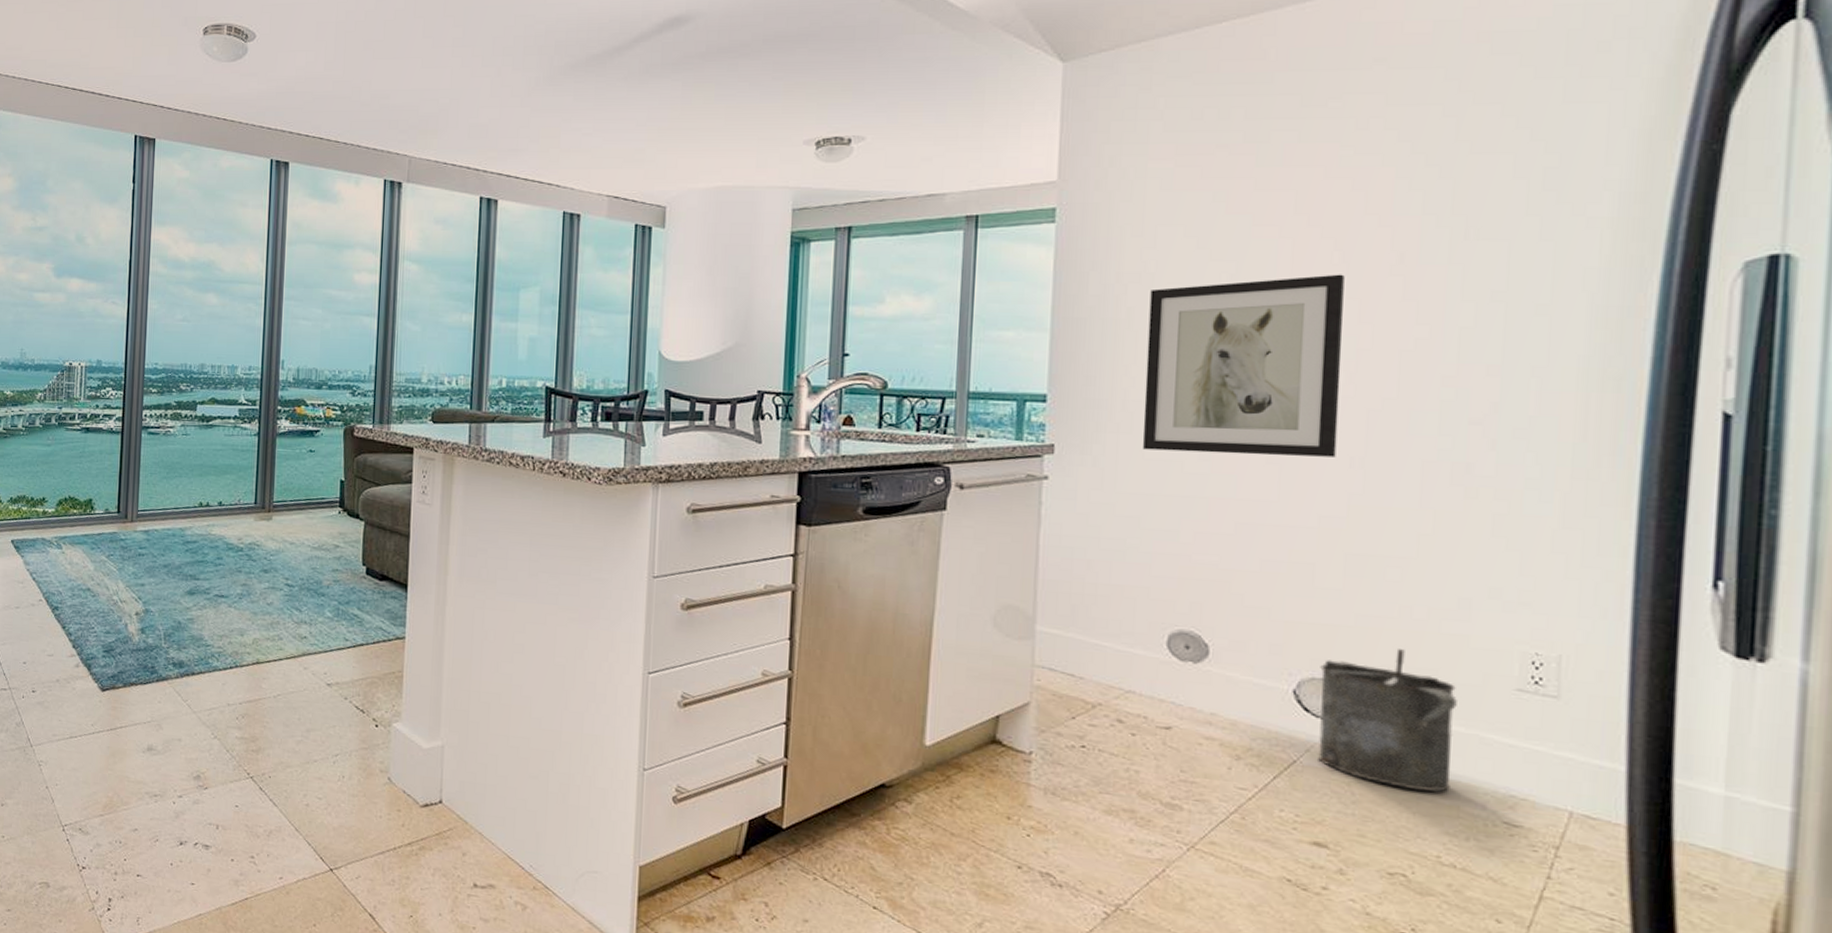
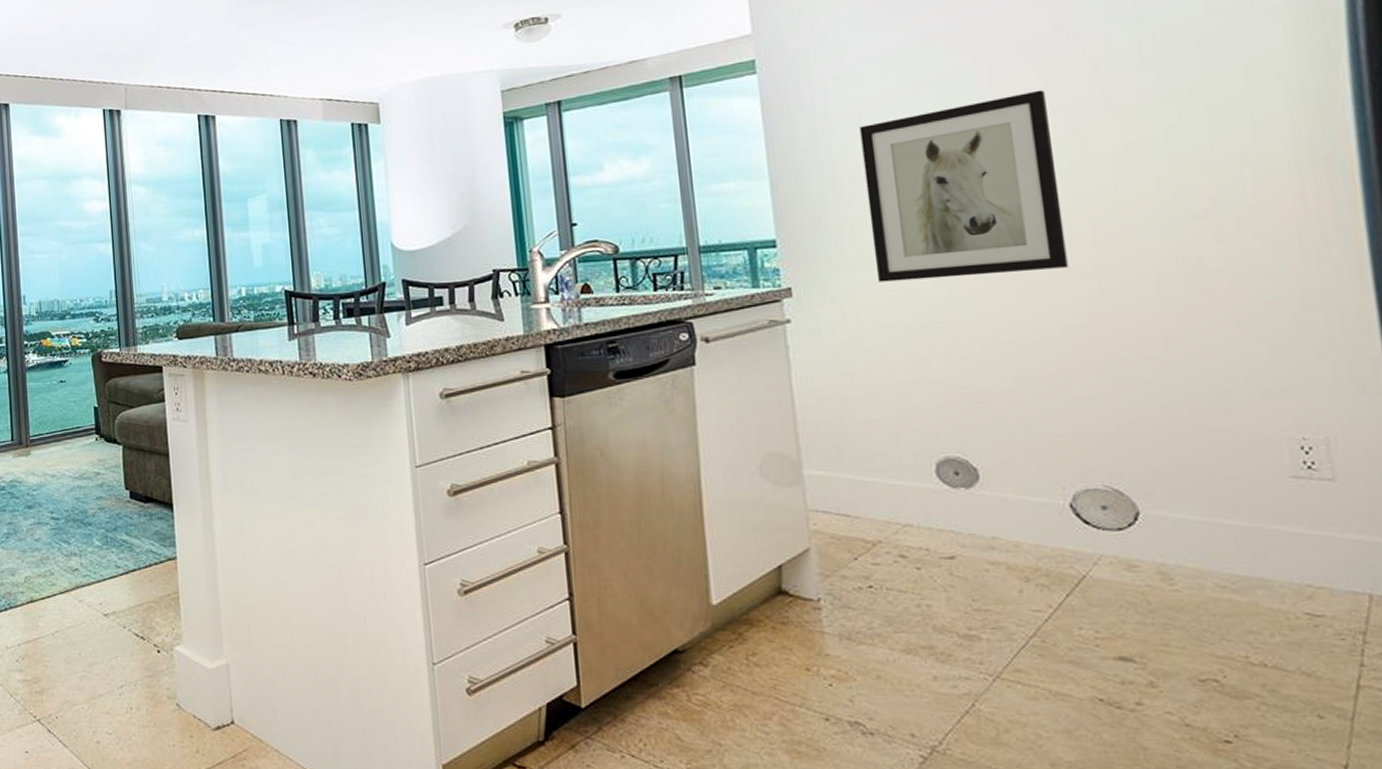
bucket: present [1316,649,1457,792] -> none [1092,450,1245,591]

